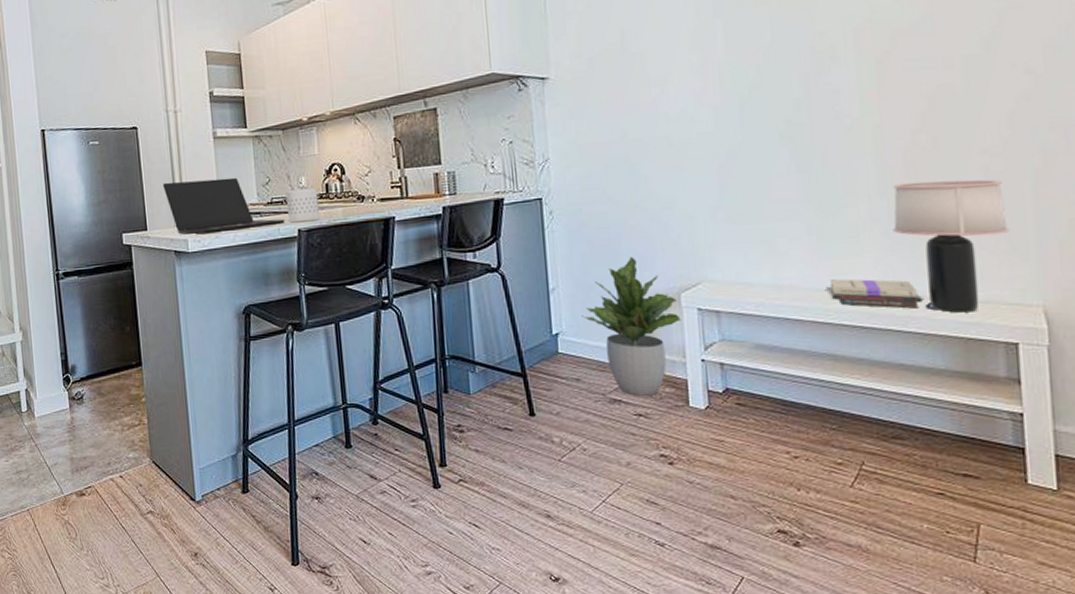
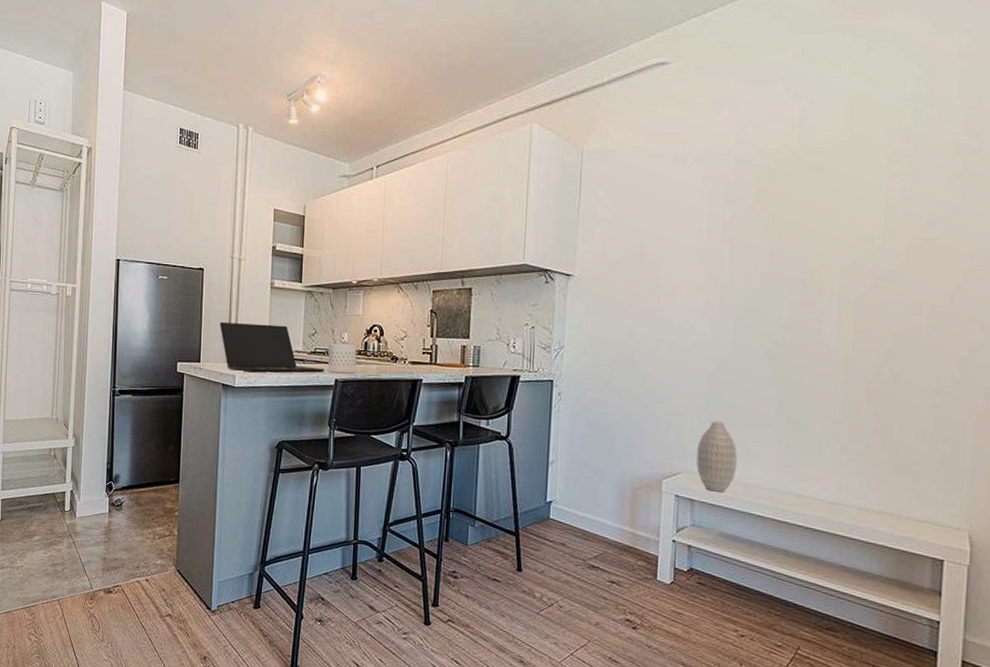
potted plant: present [581,256,681,396] -> none [574,442,660,566]
vase: none [714,219,765,299] -> present [695,421,738,492]
books: present [826,279,923,309] -> none [787,484,868,519]
table lamp: present [892,179,1010,313] -> none [850,408,950,529]

